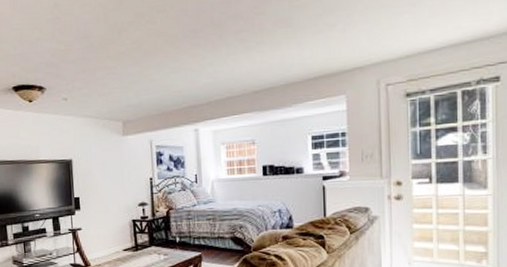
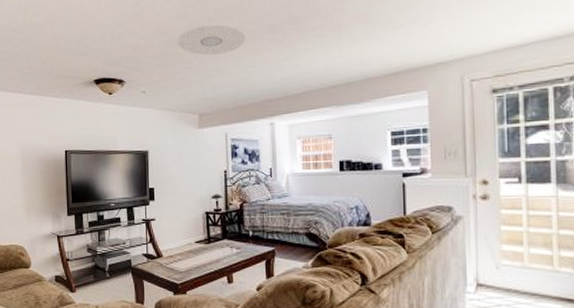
ceiling light: none [98,29,168,61] -> present [177,25,246,56]

